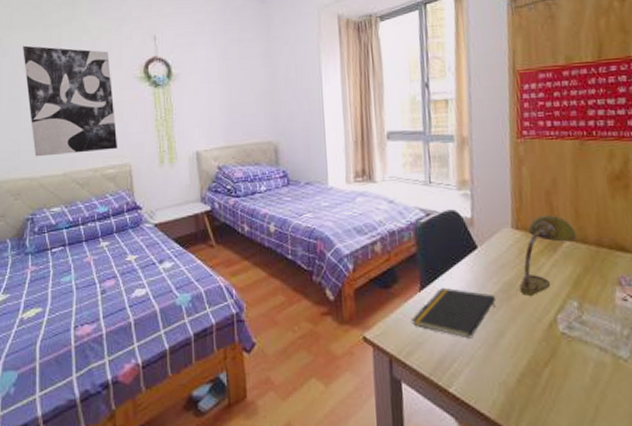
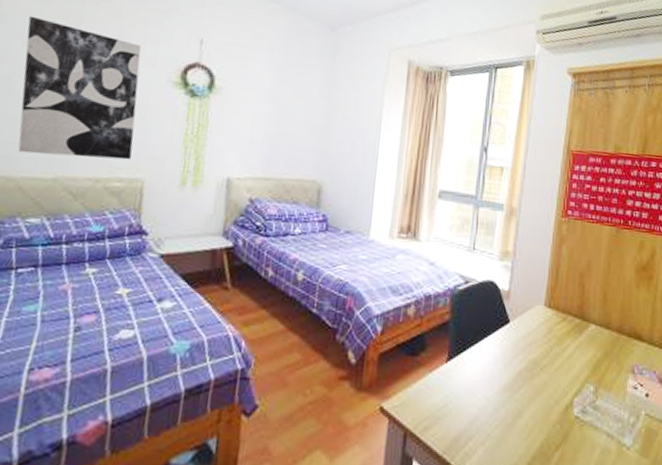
notepad: present [412,287,497,339] -> none [434,360,520,417]
desk lamp: present [519,214,577,296] -> none [543,296,601,376]

